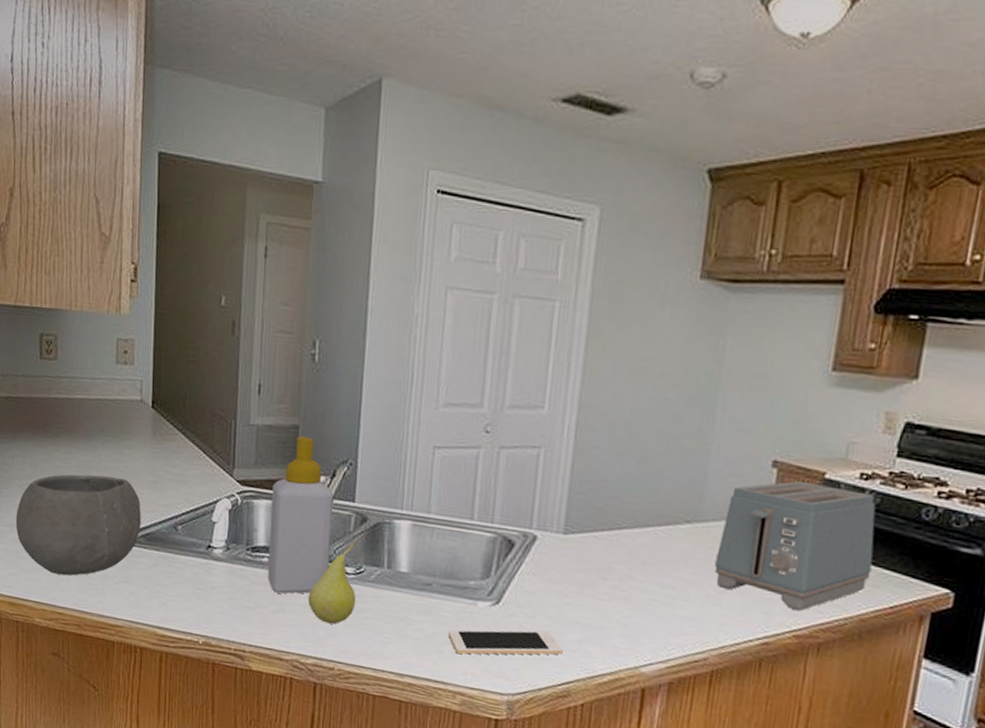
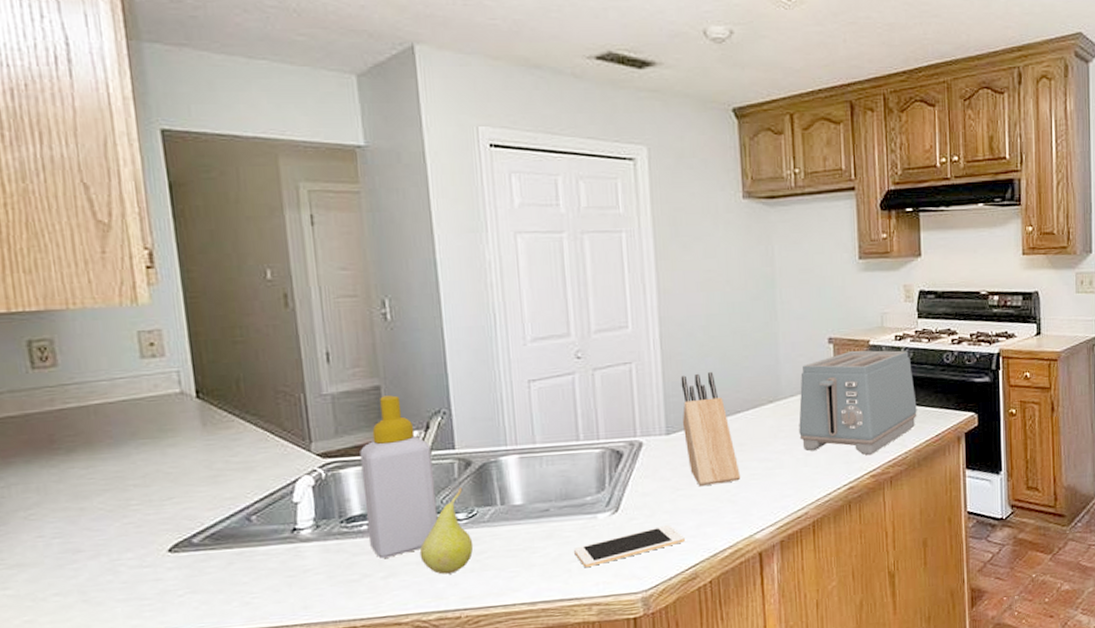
bowl: present [15,474,141,576] -> none [23,481,204,607]
knife block: none [582,472,637,603] -> present [680,371,740,487]

